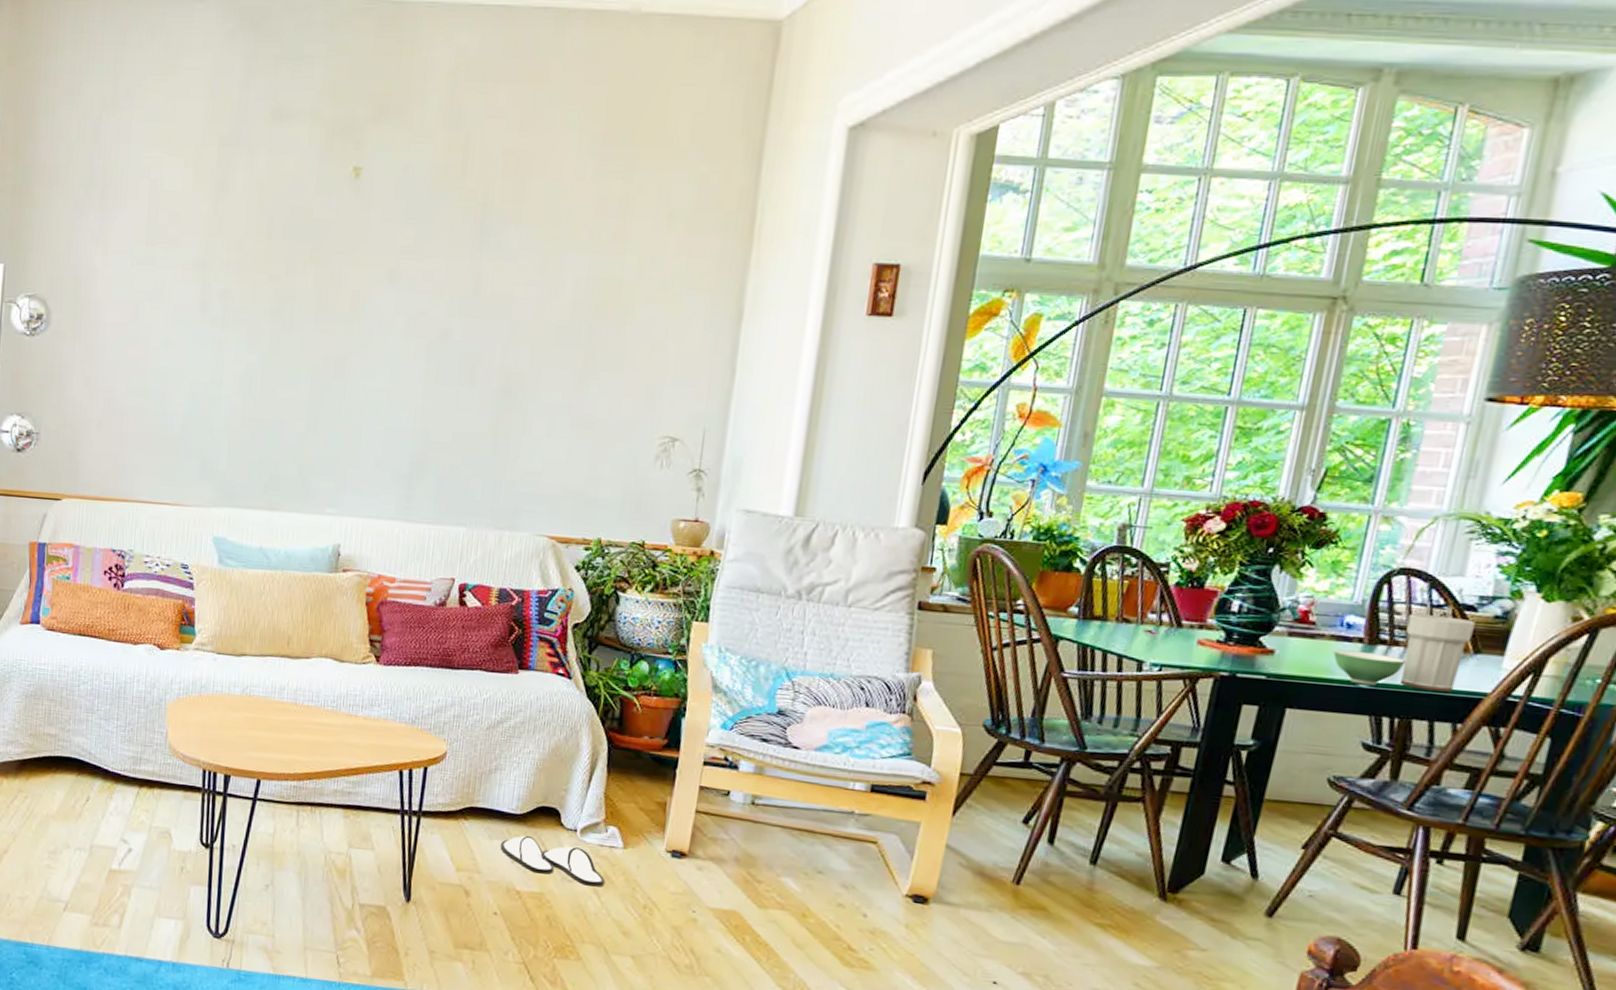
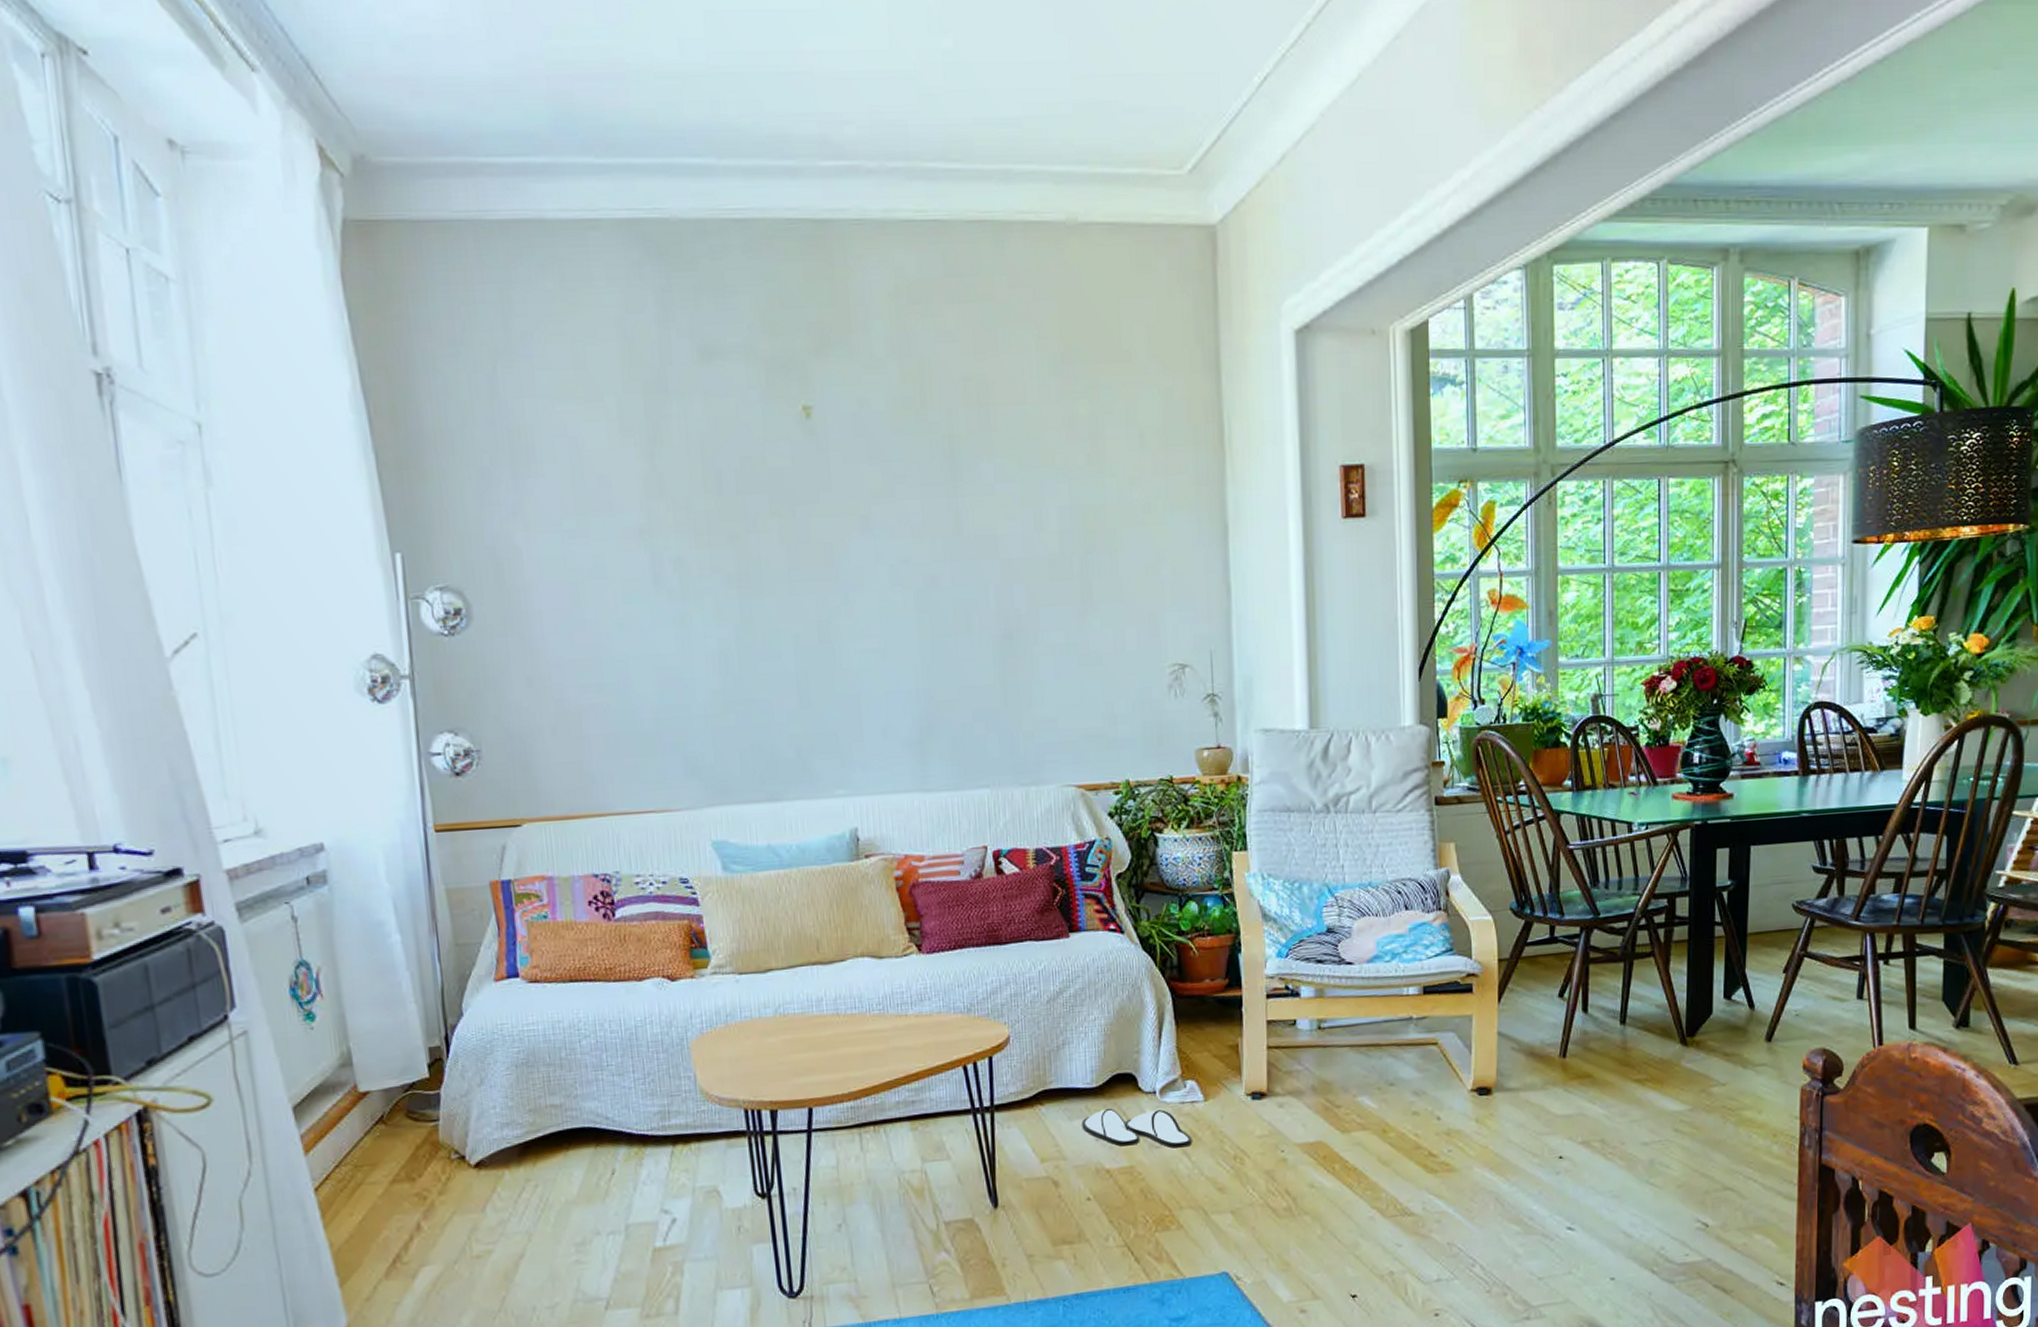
bowl: present [1332,649,1406,686] -> none [1777,782,1832,814]
cup: present [1399,613,1475,692] -> none [1829,740,1877,810]

